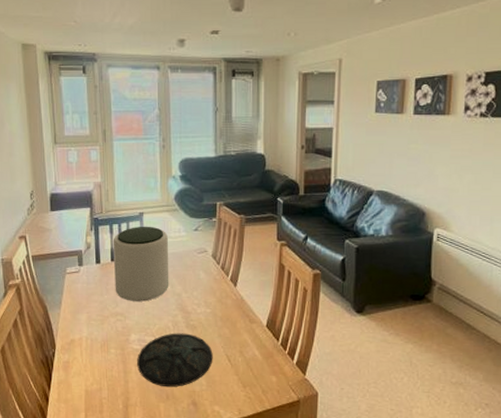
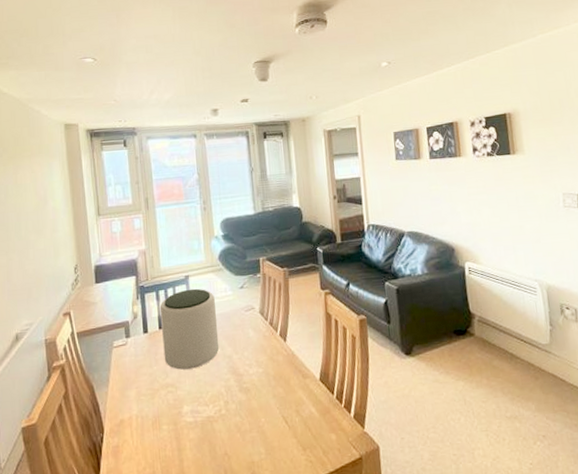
plate: present [137,333,213,387] -> none [191,397,270,461]

